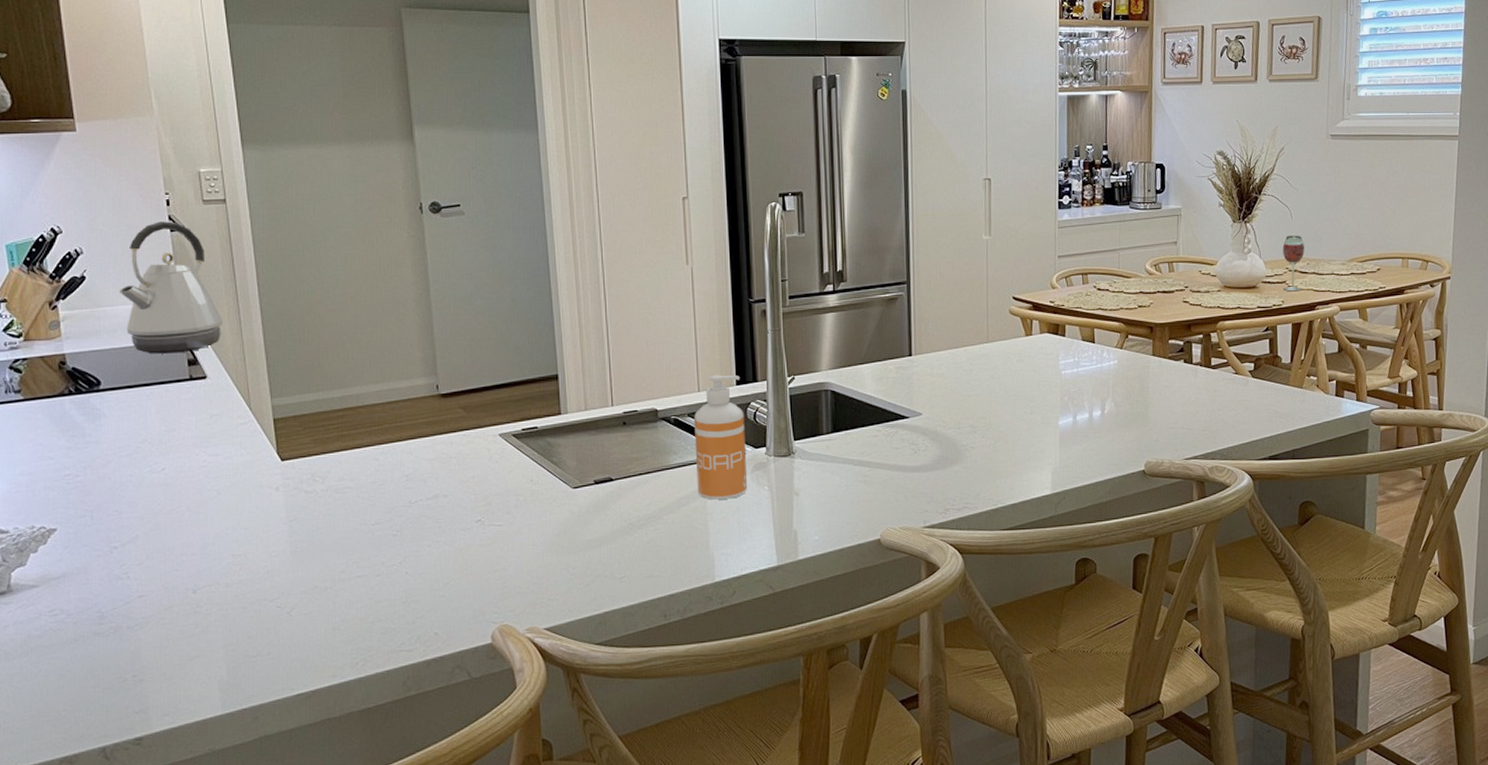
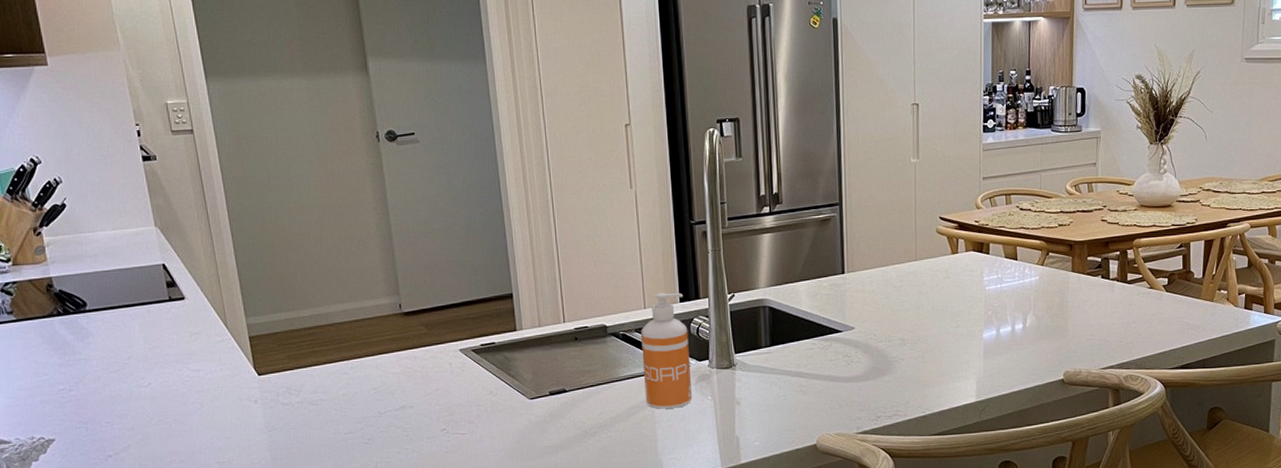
kettle: present [119,221,223,354] -> none [98,151,197,277]
wineglass: present [1282,235,1305,292] -> none [1197,156,1218,210]

